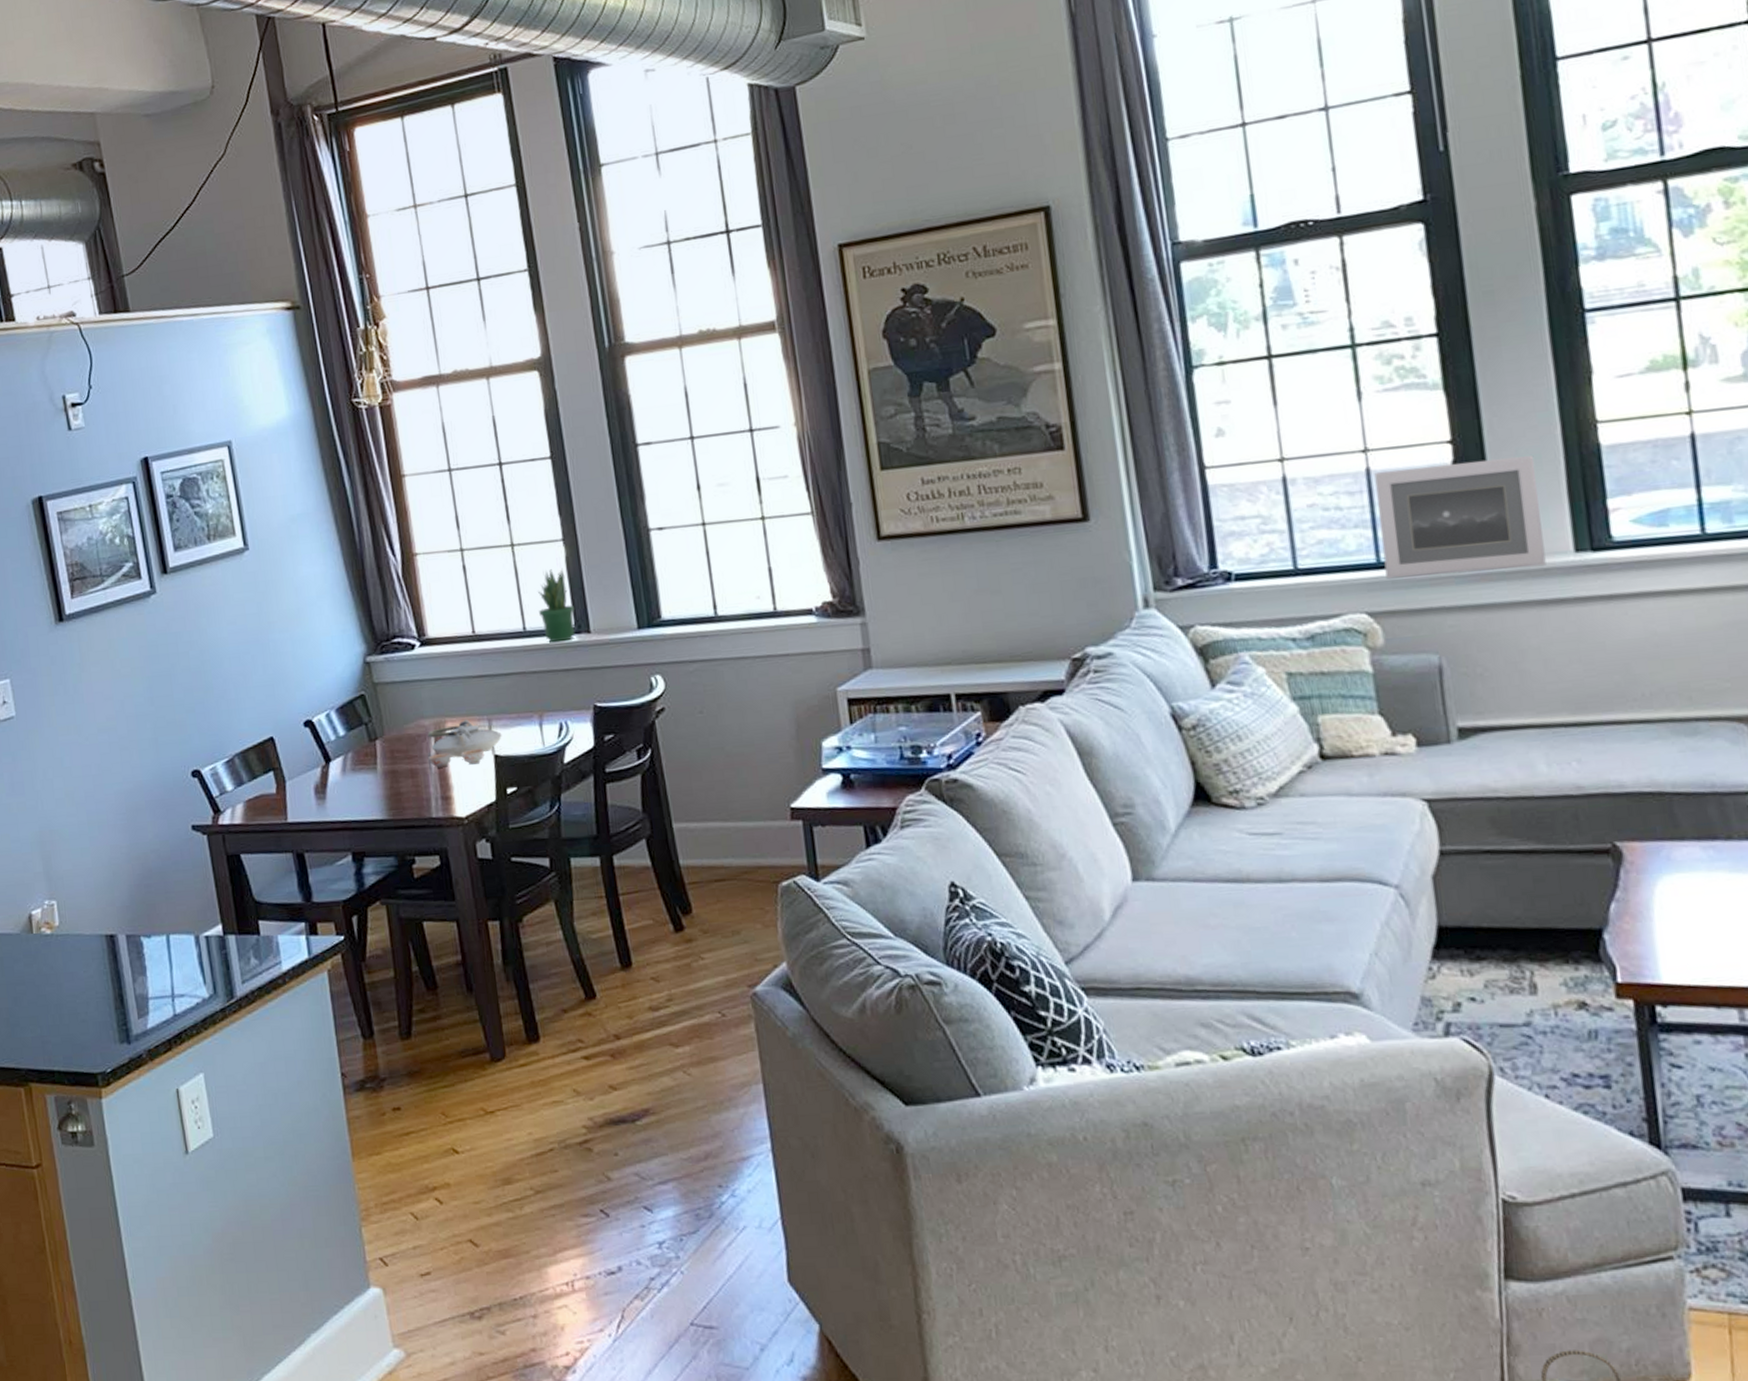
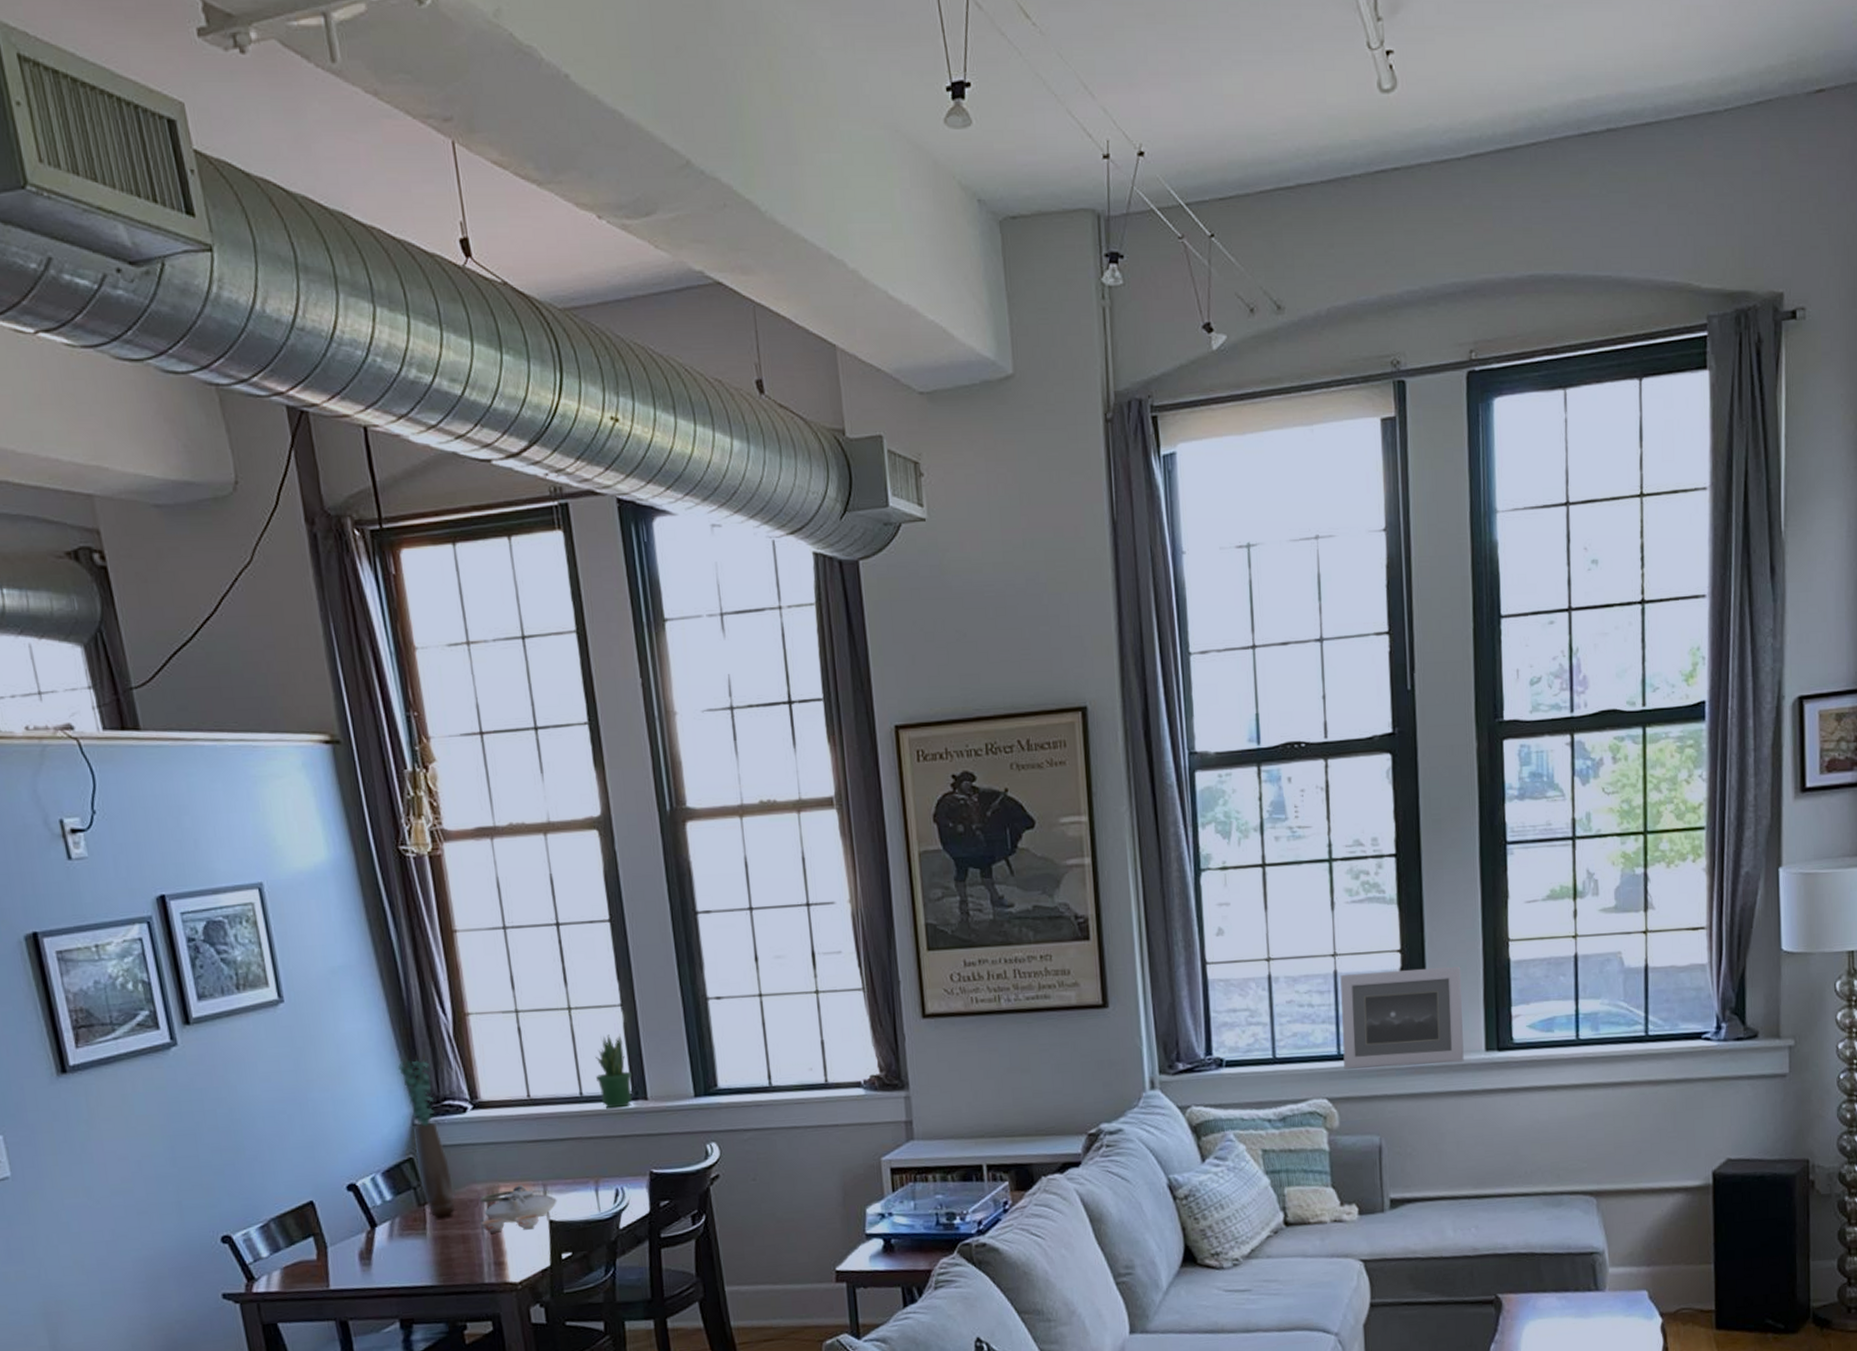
vase: none [350,594,404,756] -> present [397,1054,456,1221]

